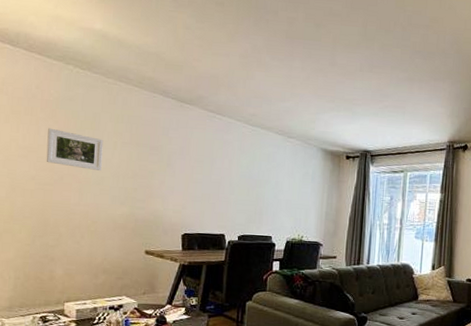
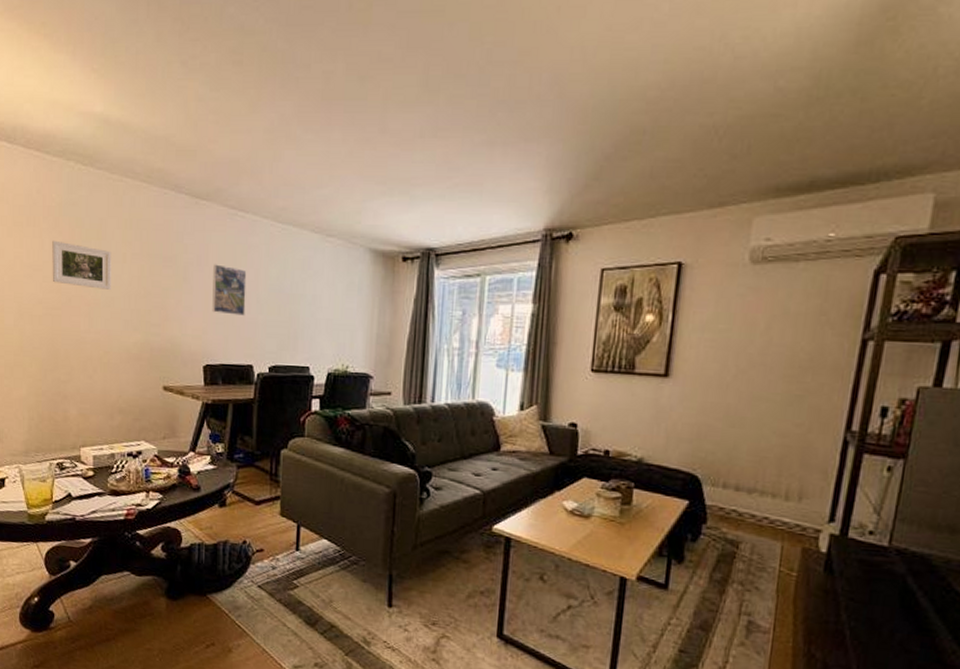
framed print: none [191,154,222,195] -> present [212,264,247,316]

